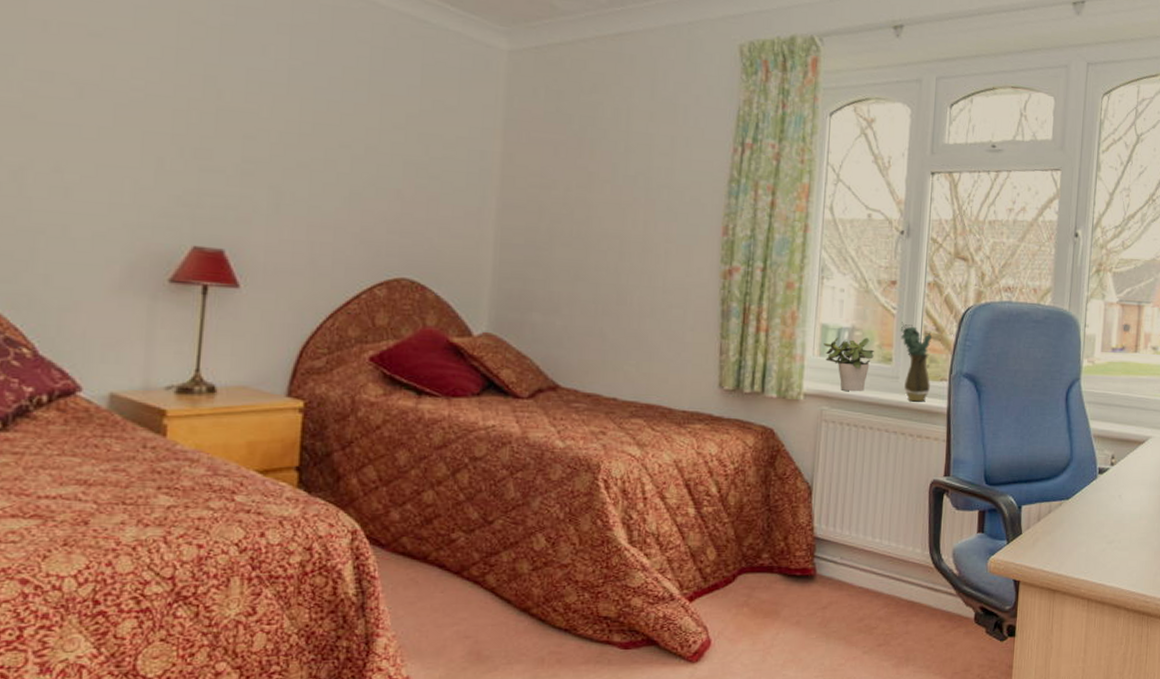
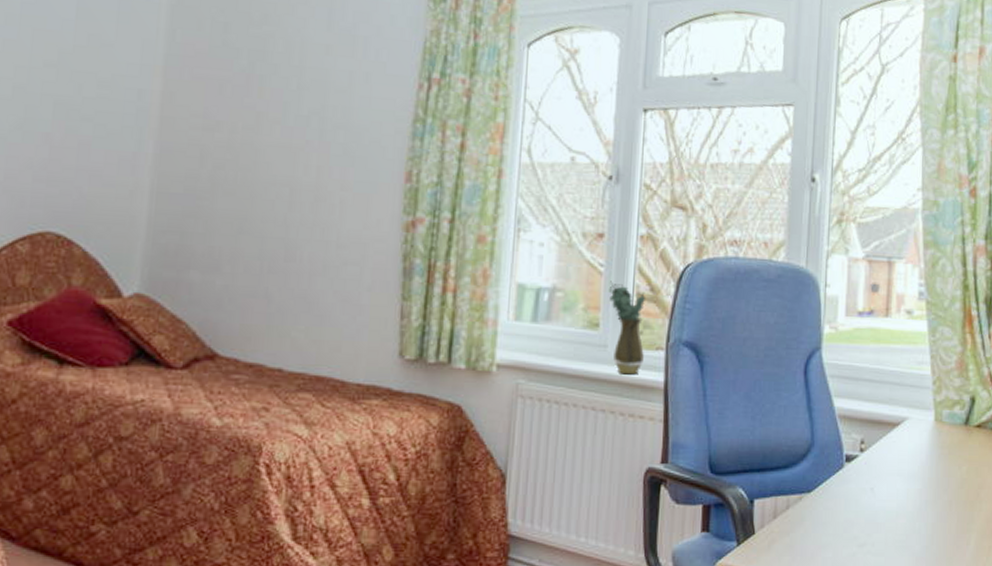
potted plant: present [824,337,874,392] -> none [520,299,578,363]

